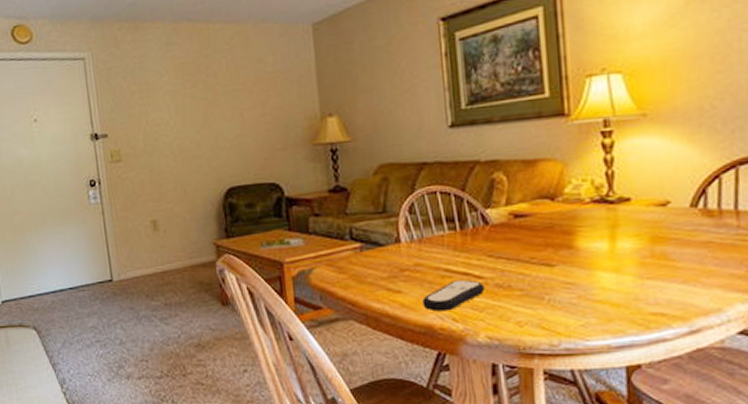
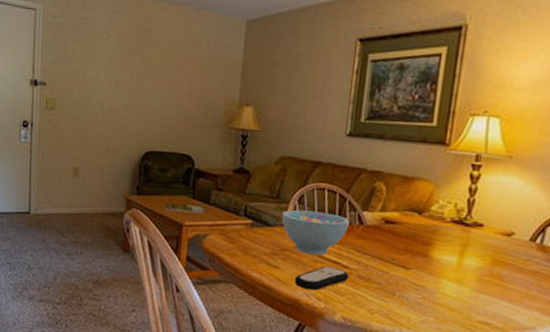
bowl: none [392,218,473,270] -> present [281,209,349,256]

